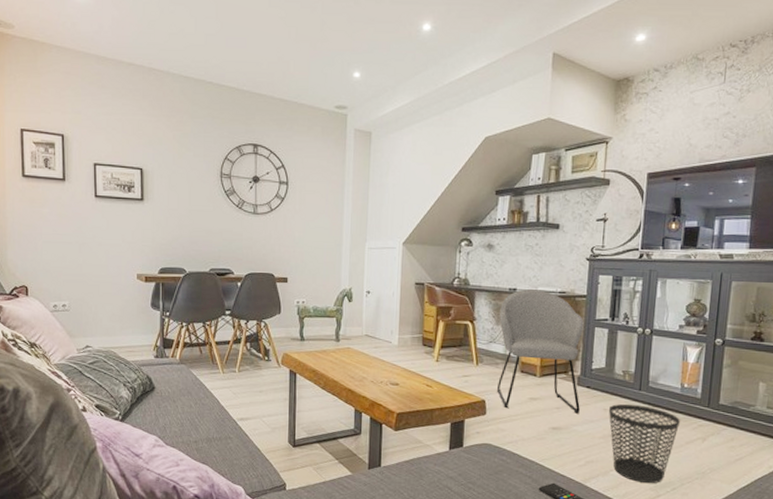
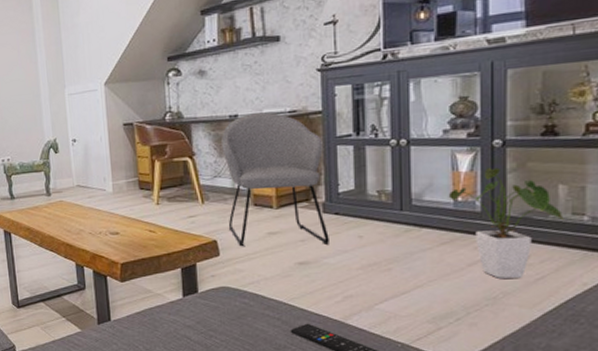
wastebasket: present [609,404,680,484] -> none [366,227,457,316]
house plant: none [677,362,761,457] -> present [448,167,564,278]

